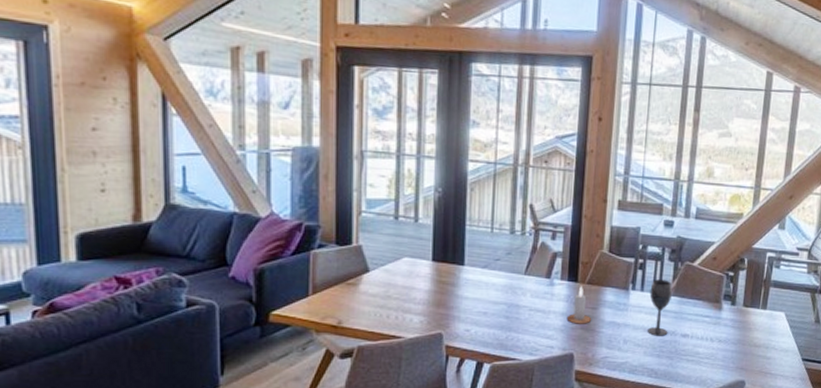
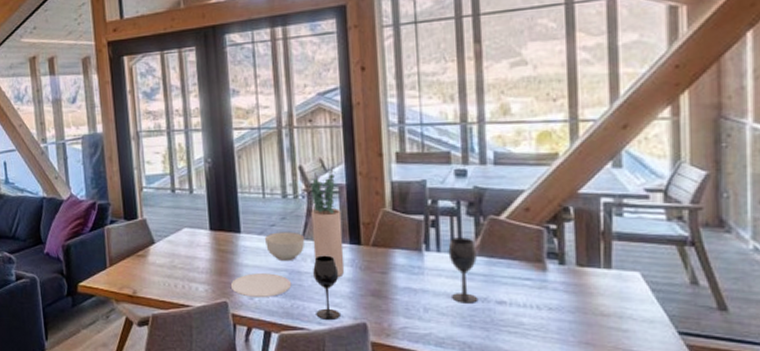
plate: none [447,306,509,329] -> present [230,273,292,297]
bowl: none [487,266,527,295] -> present [264,232,305,262]
wineglass: none [529,290,555,350] -> present [313,255,342,319]
vase: none [533,207,564,312] -> present [311,166,345,278]
candle: present [566,286,592,324] -> none [353,249,383,291]

